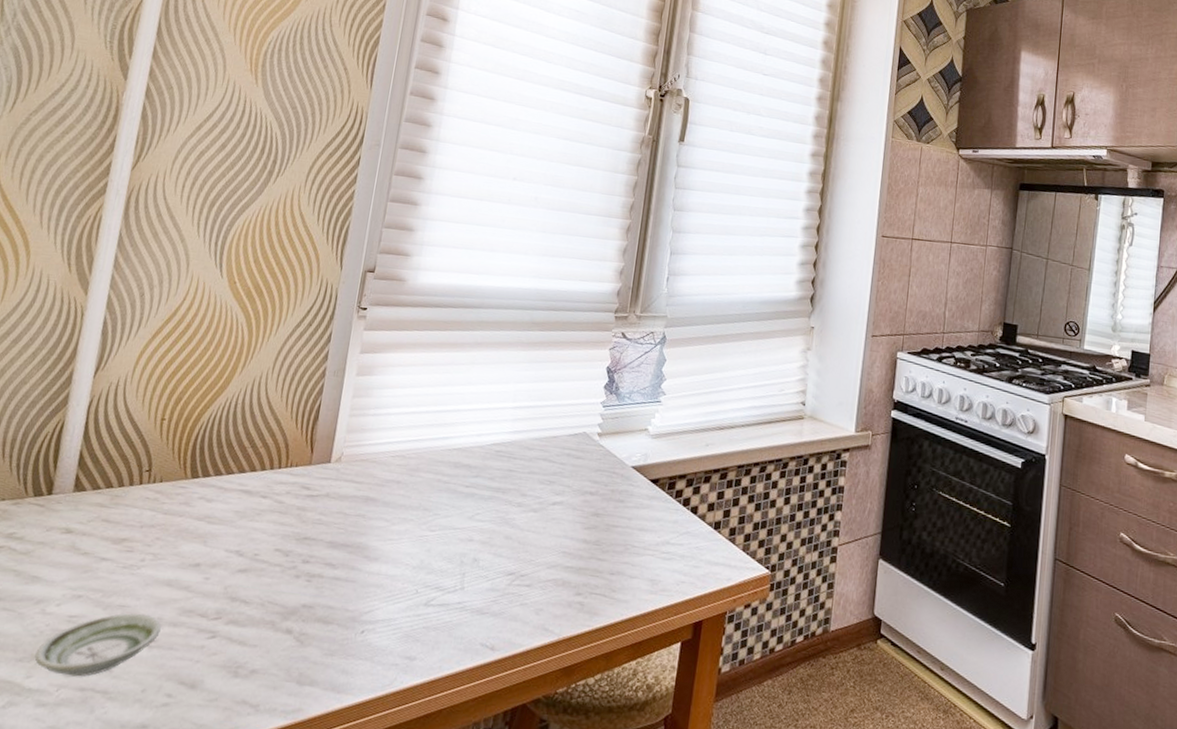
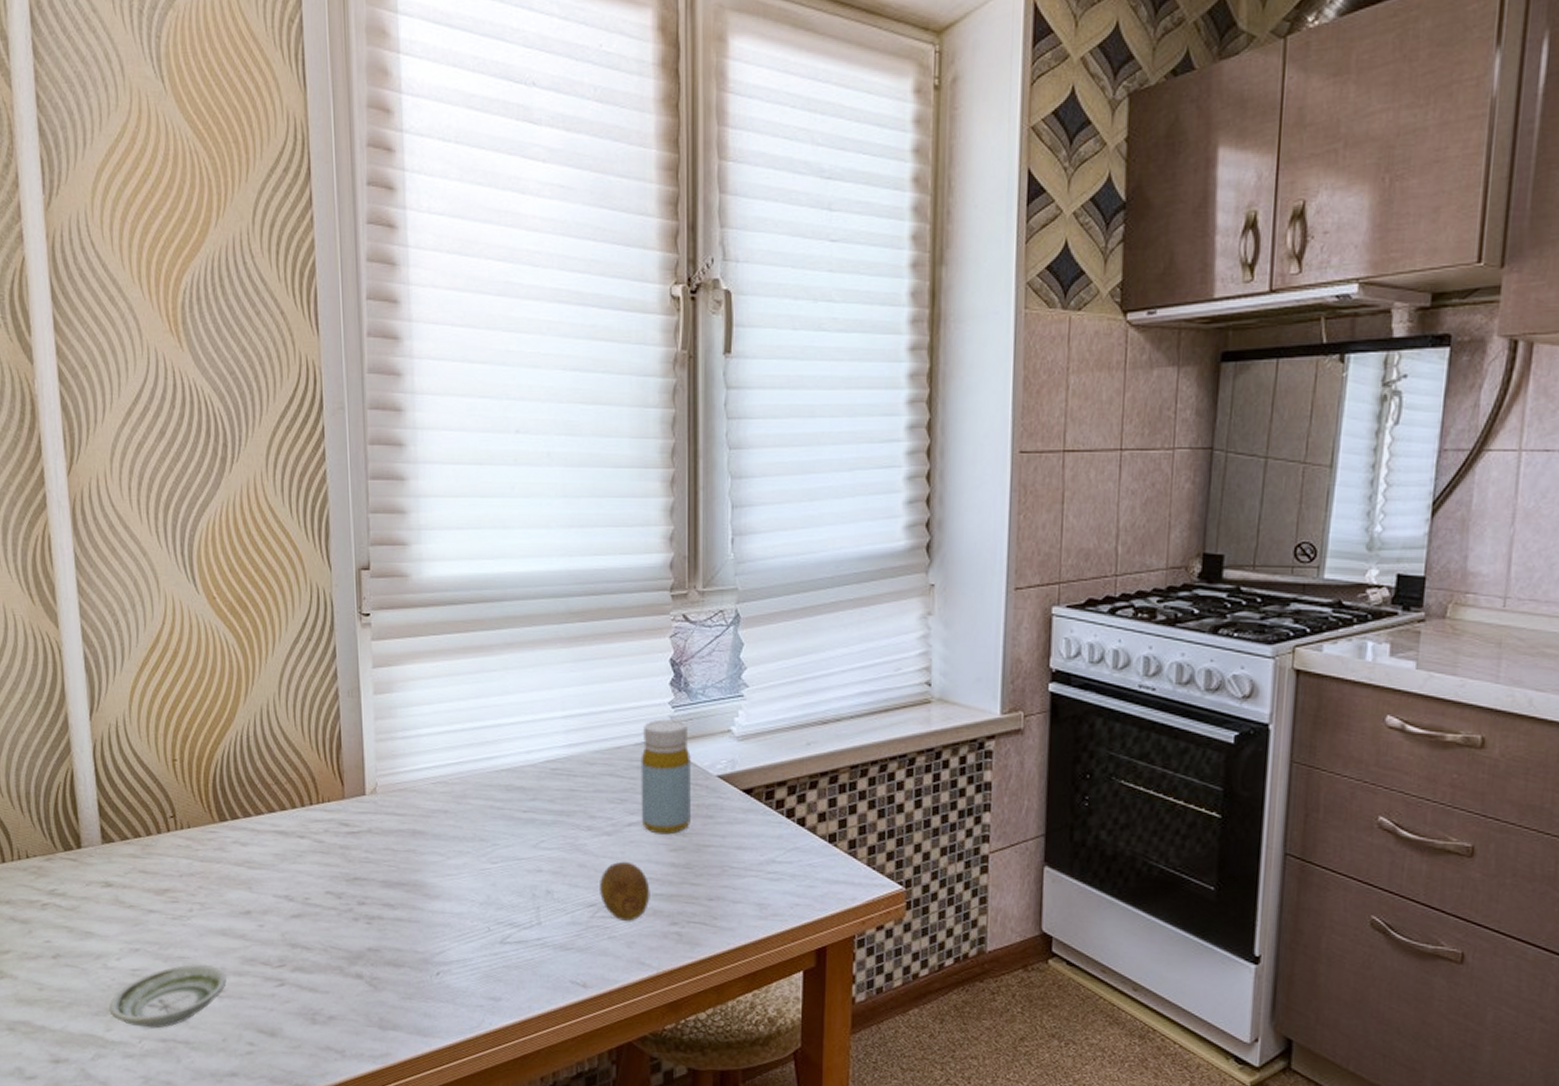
fruit: none [519,535,563,590] -> present [600,861,650,921]
bottle: none [564,415,613,515] -> present [641,719,692,835]

